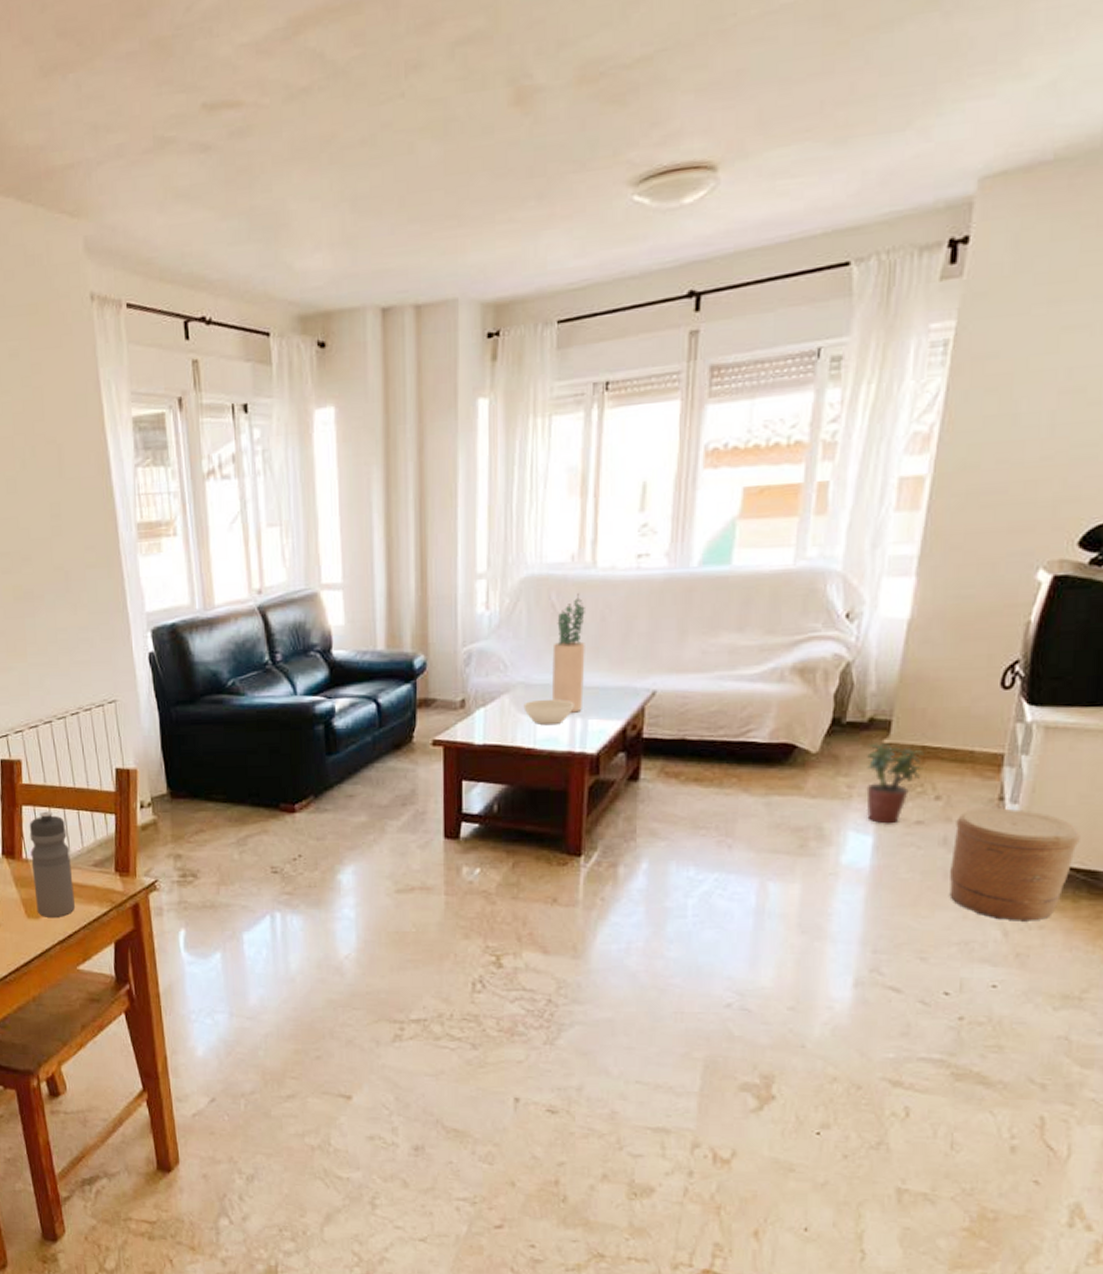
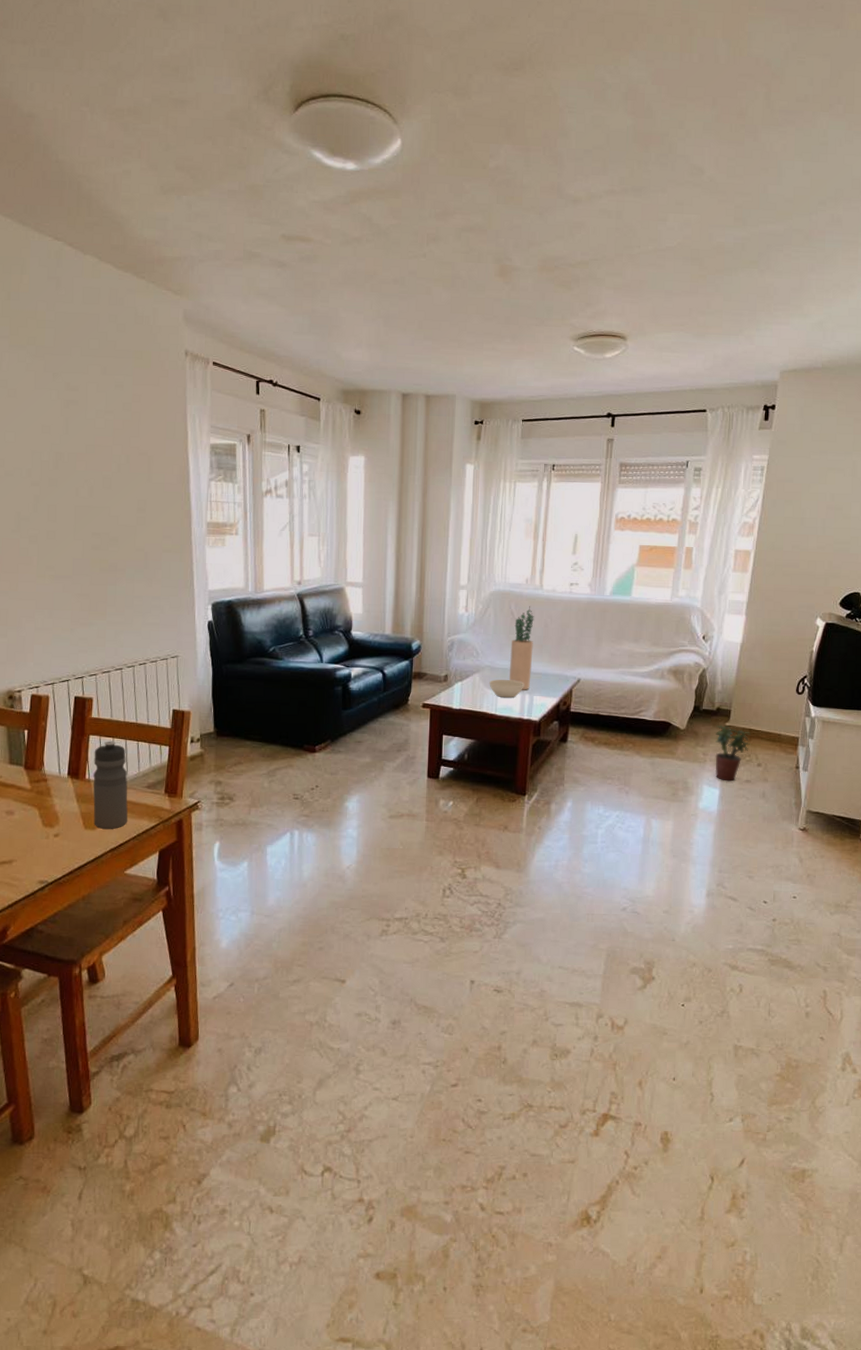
basket: present [949,808,1080,921] -> none [767,773,844,852]

